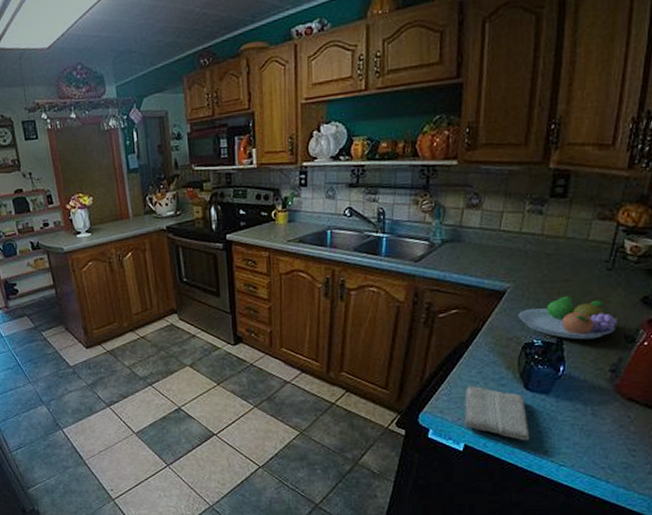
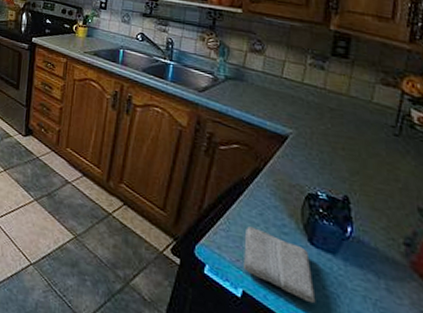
fruit bowl: present [518,295,619,340] -> none [301,152,411,205]

